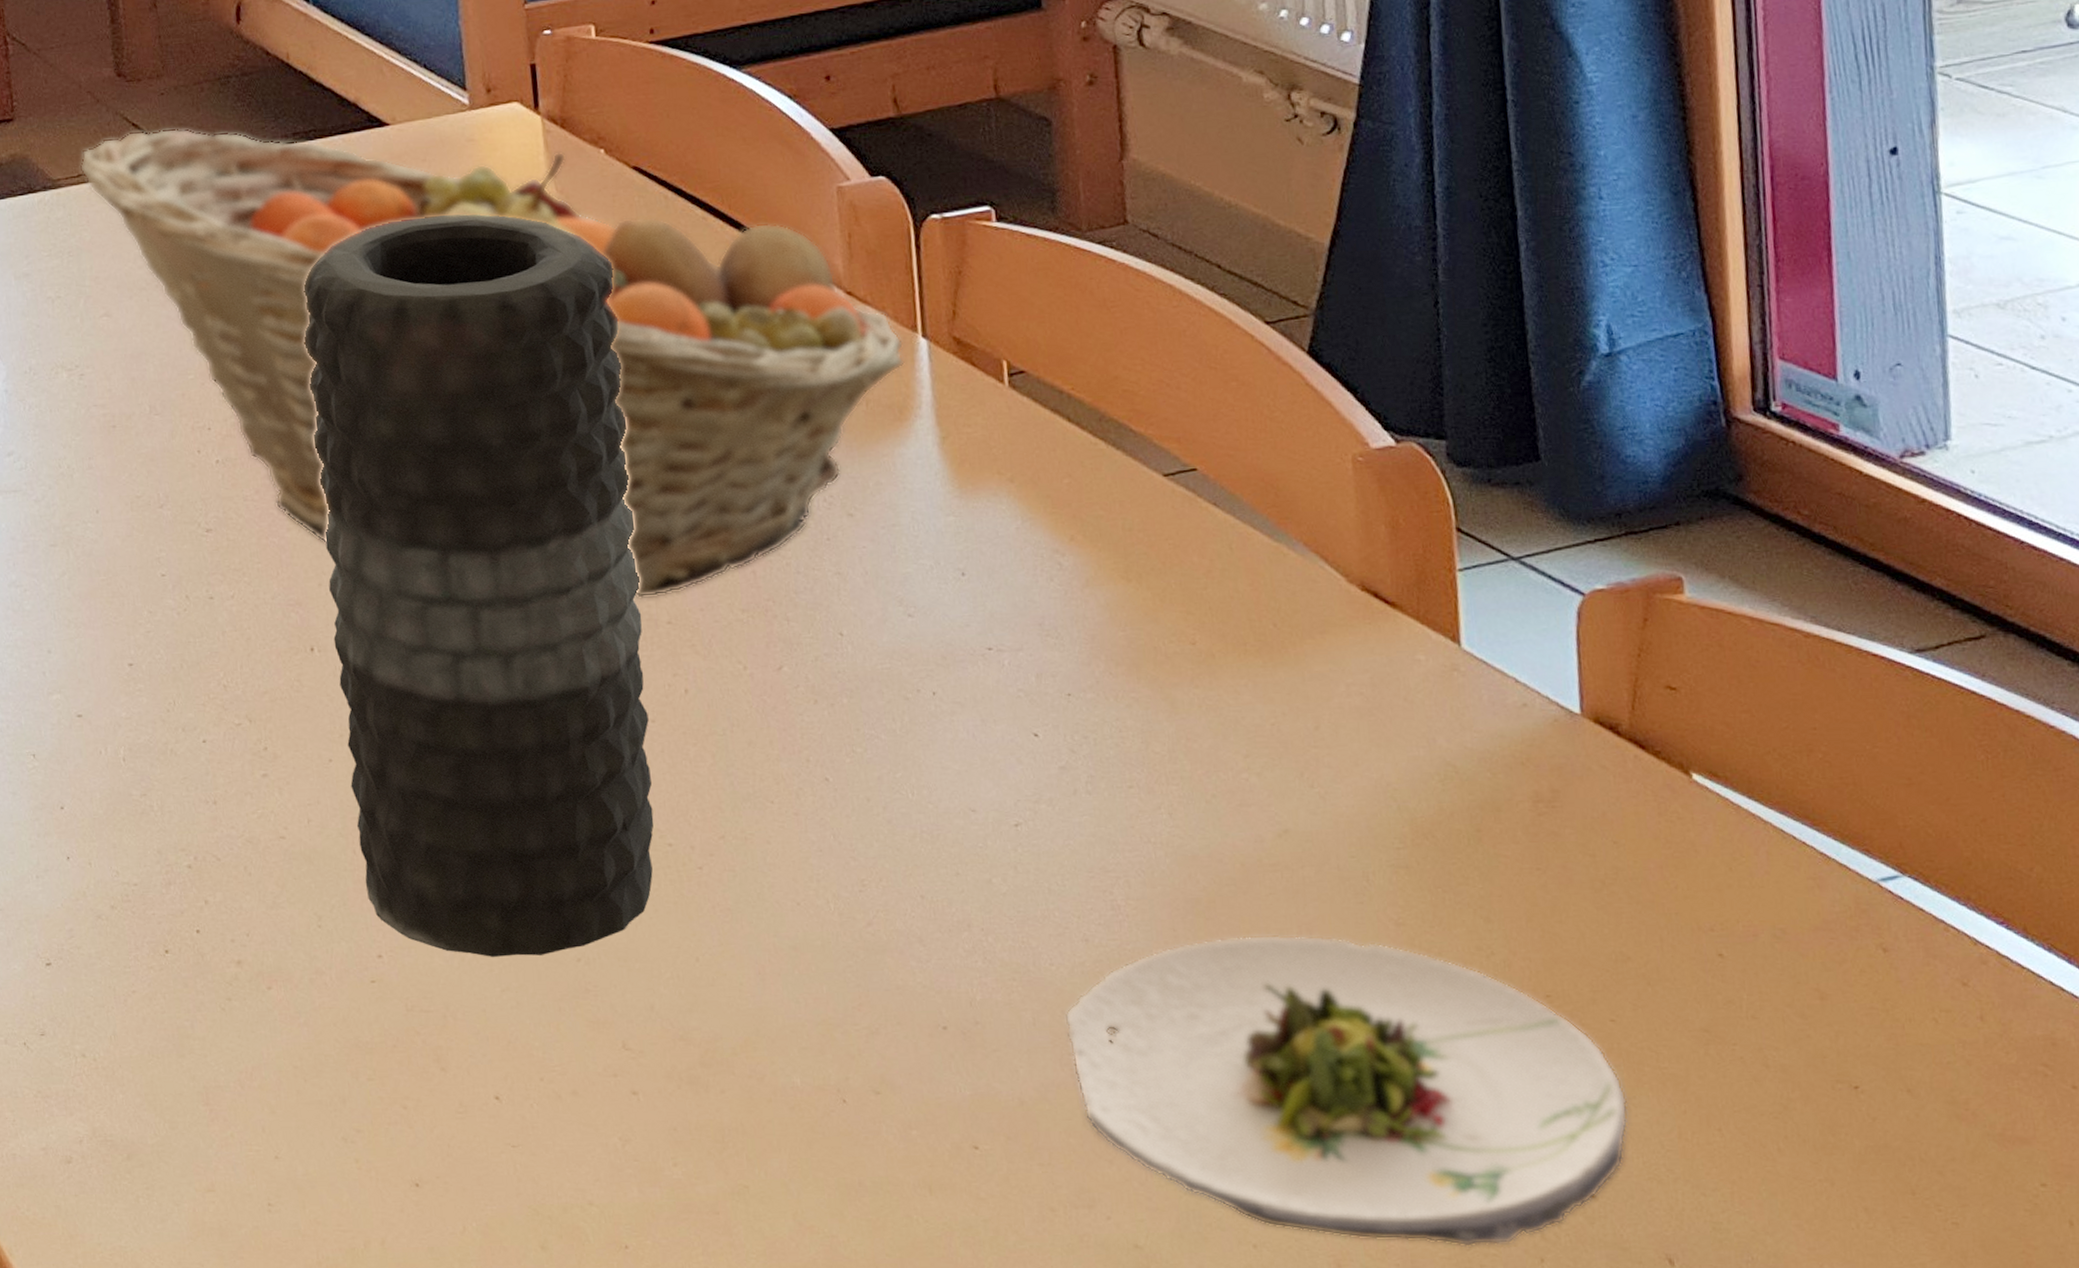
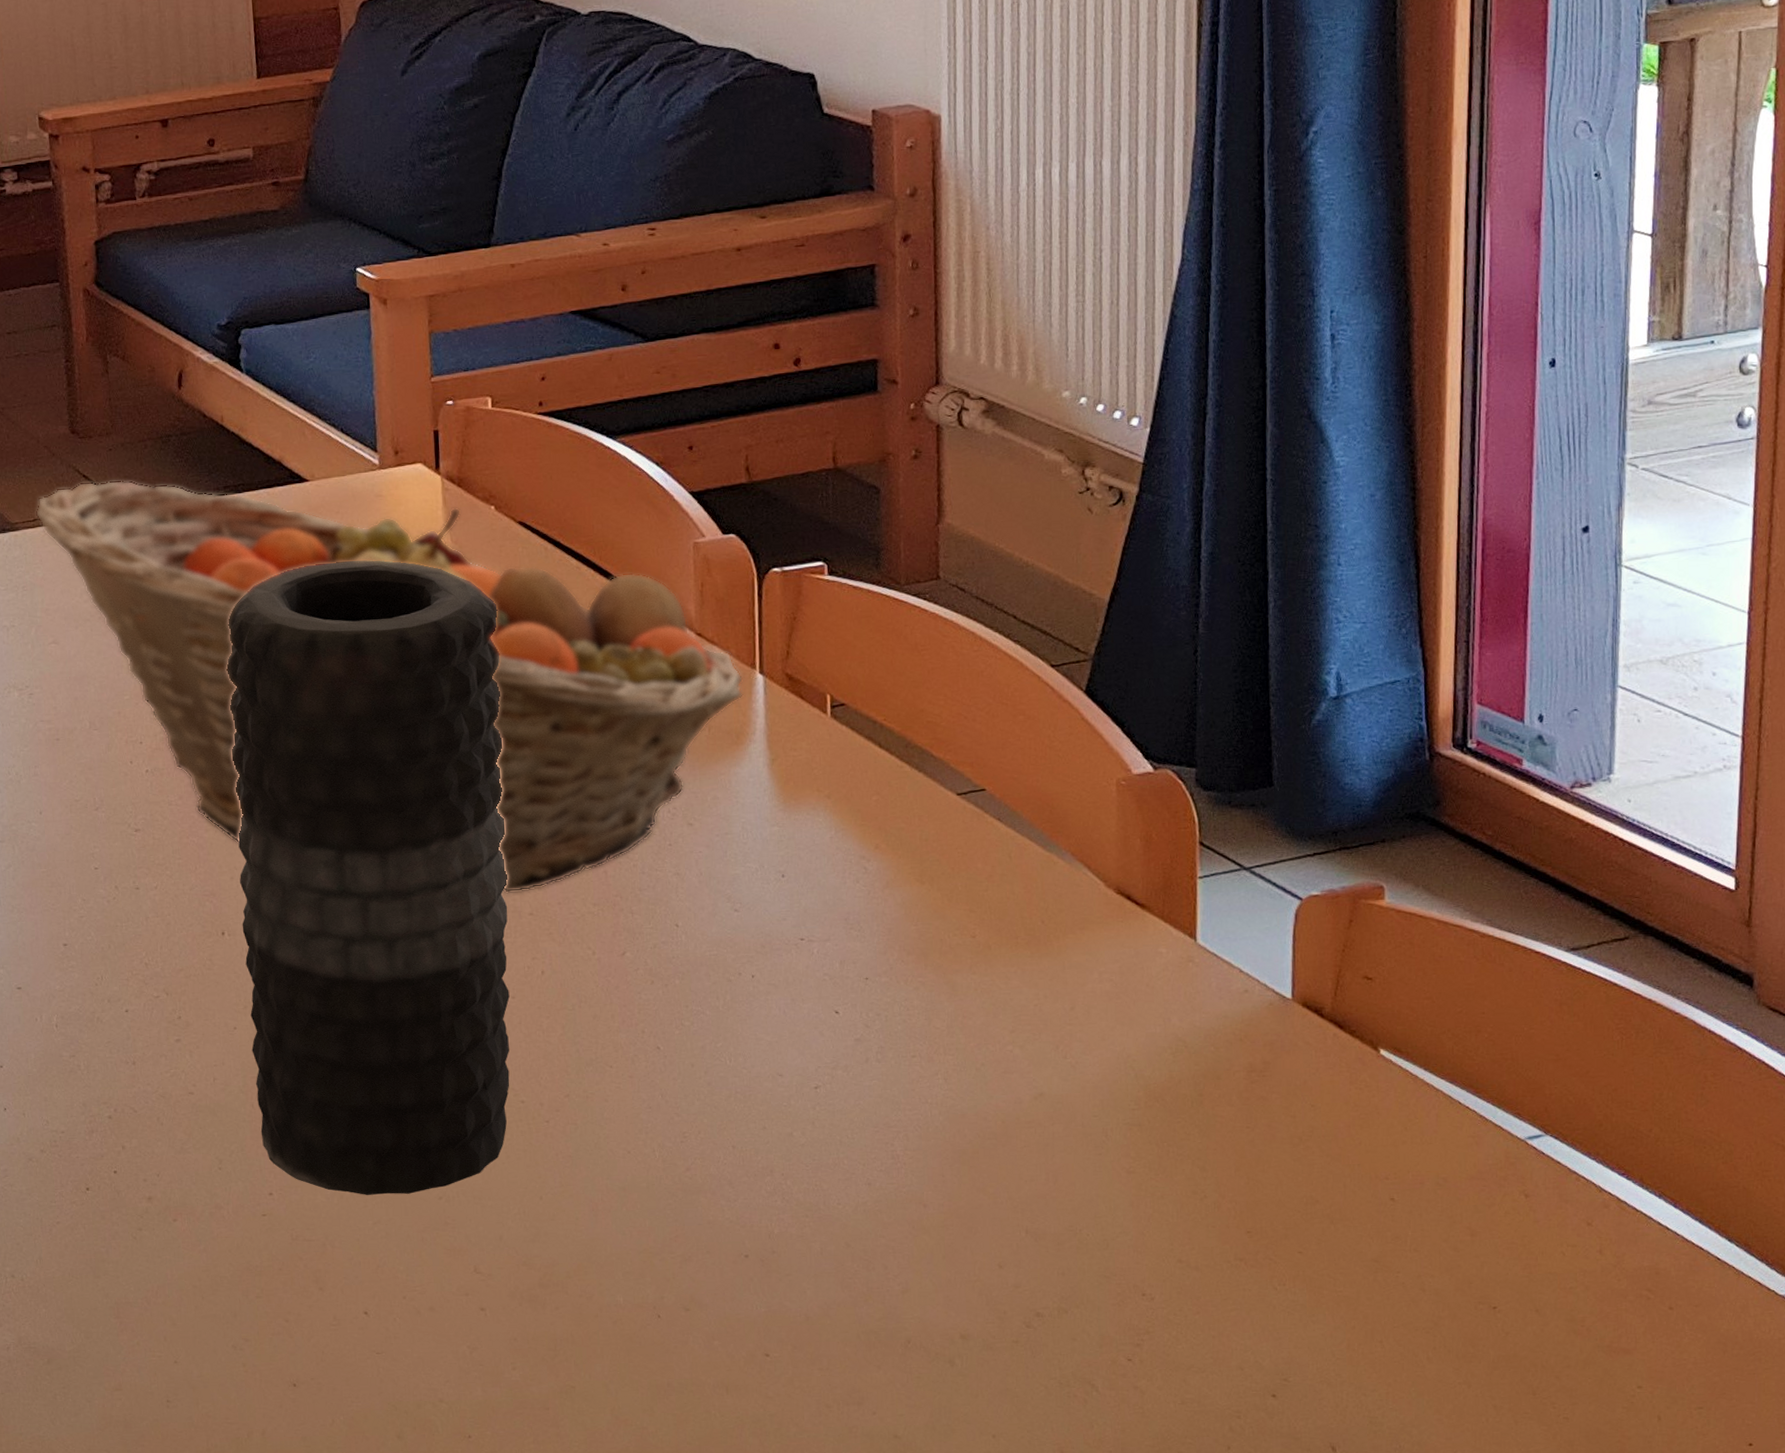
salad plate: present [1064,934,1629,1248] -> none [847,1180,1308,1438]

